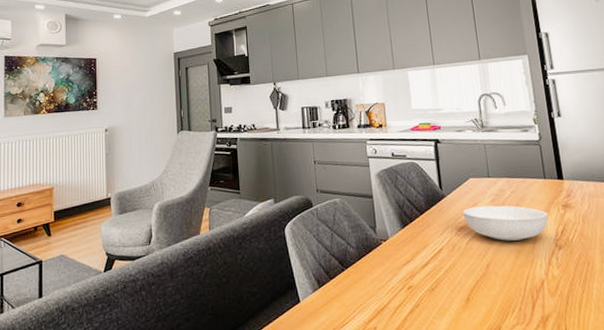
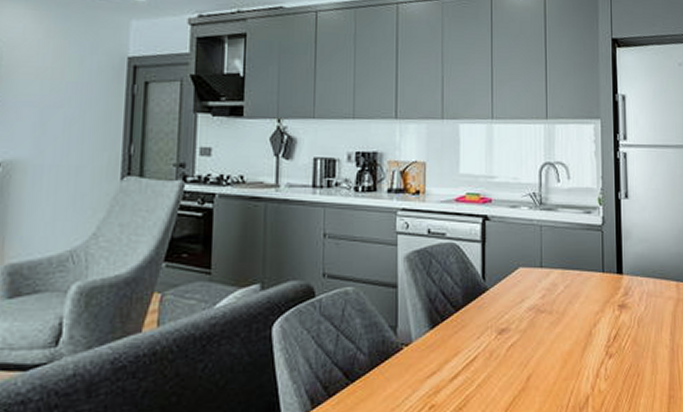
serving bowl: present [462,205,549,241] -> none [506,303,602,347]

